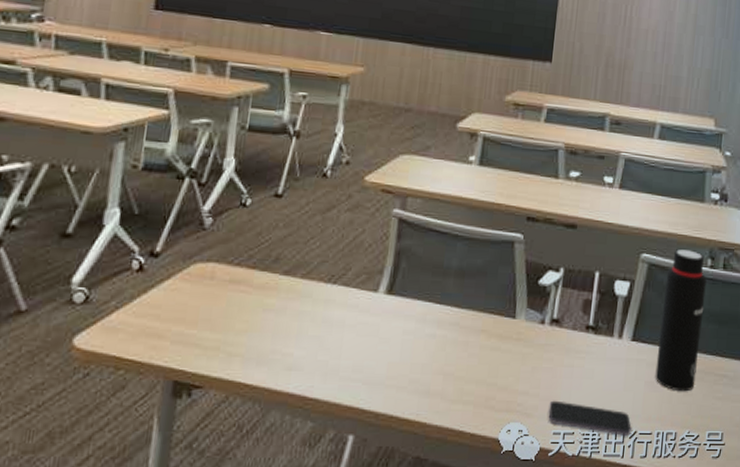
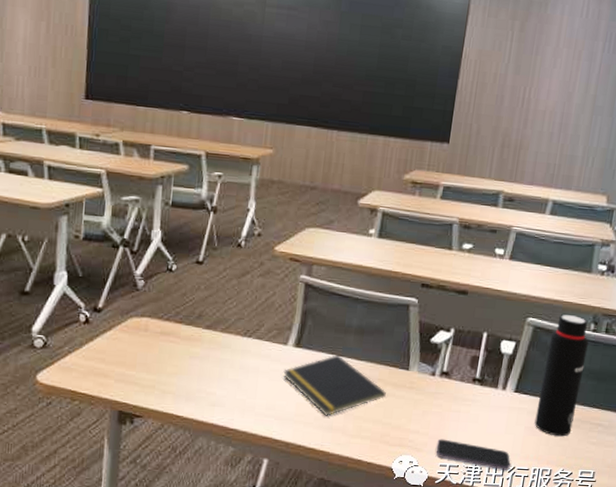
notepad: none [373,301,491,378] -> present [283,354,386,416]

